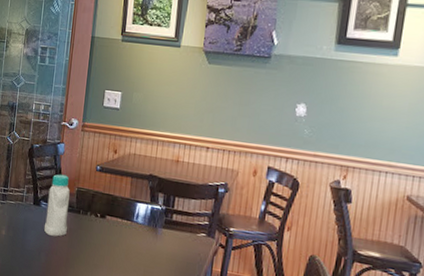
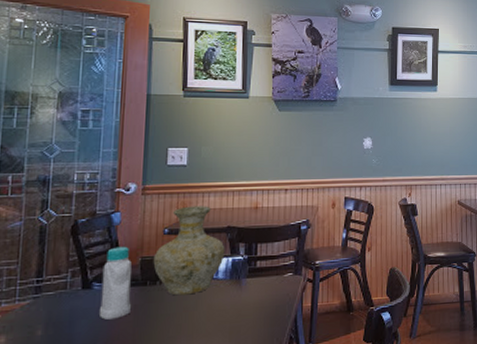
vase: none [86,148,146,231] -> present [153,206,225,296]

